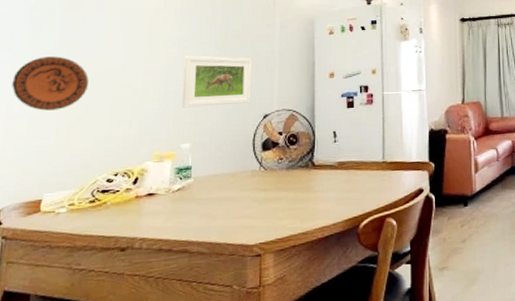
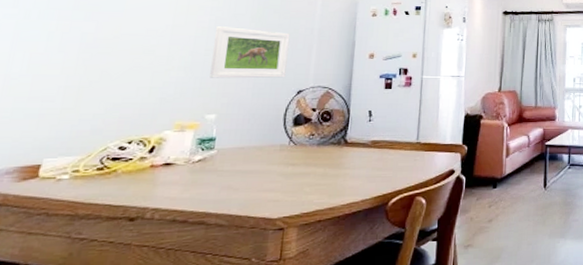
decorative plate: present [12,56,89,111] -> none [14,15,106,72]

